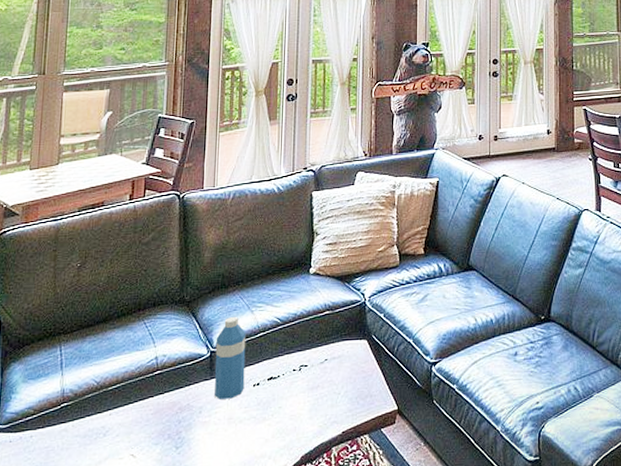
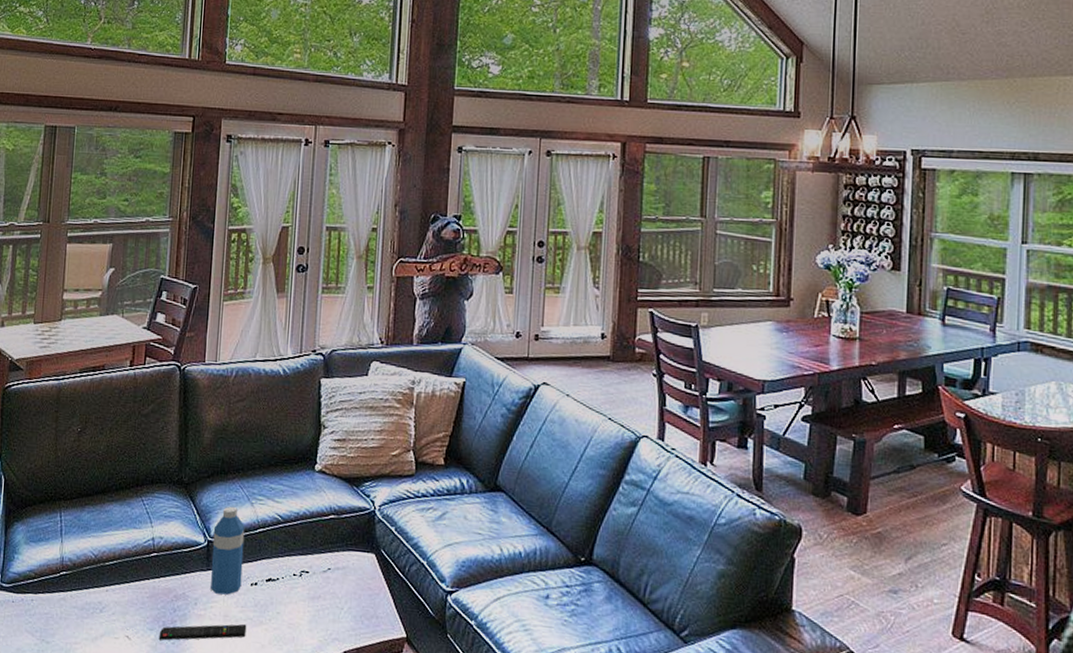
remote control: none [164,423,251,453] -> present [158,624,247,641]

